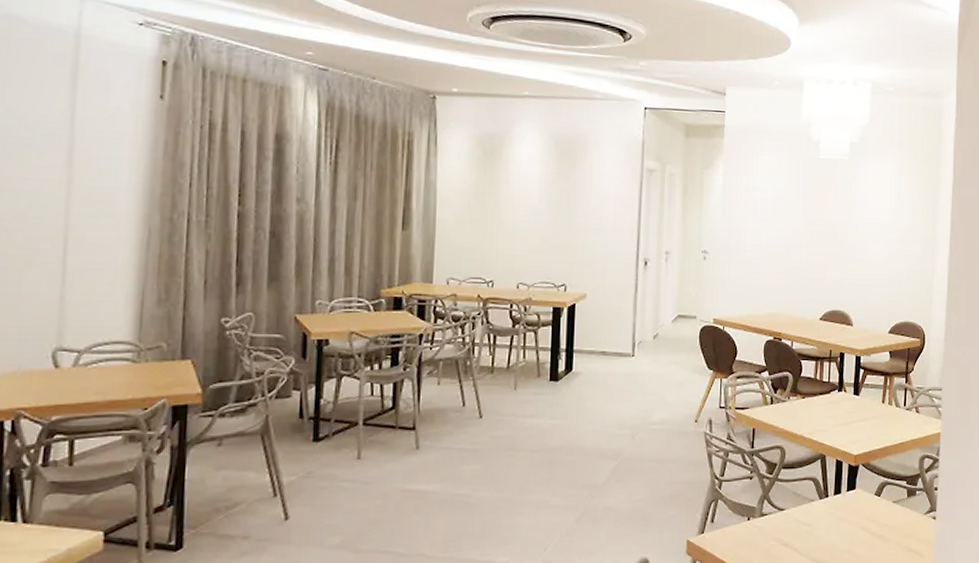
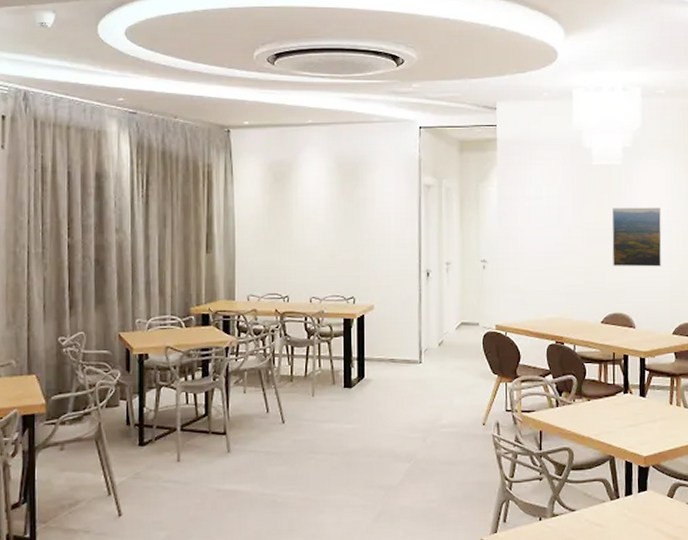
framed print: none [834,203,884,265] -> present [611,207,662,267]

